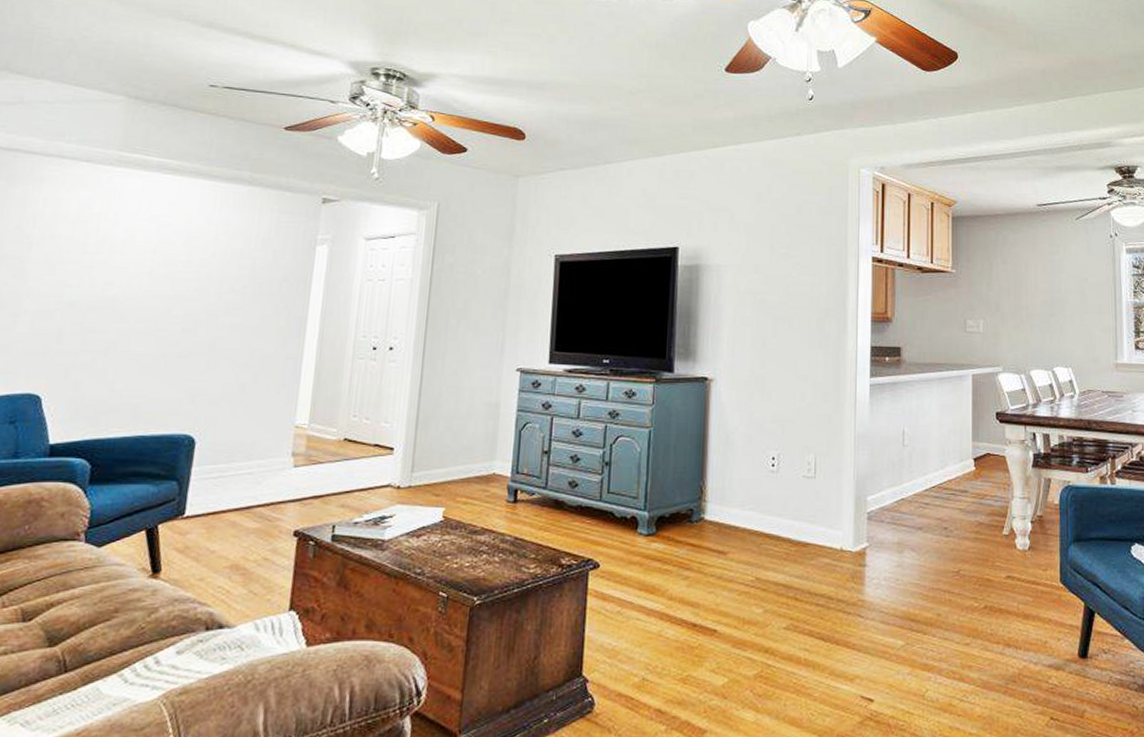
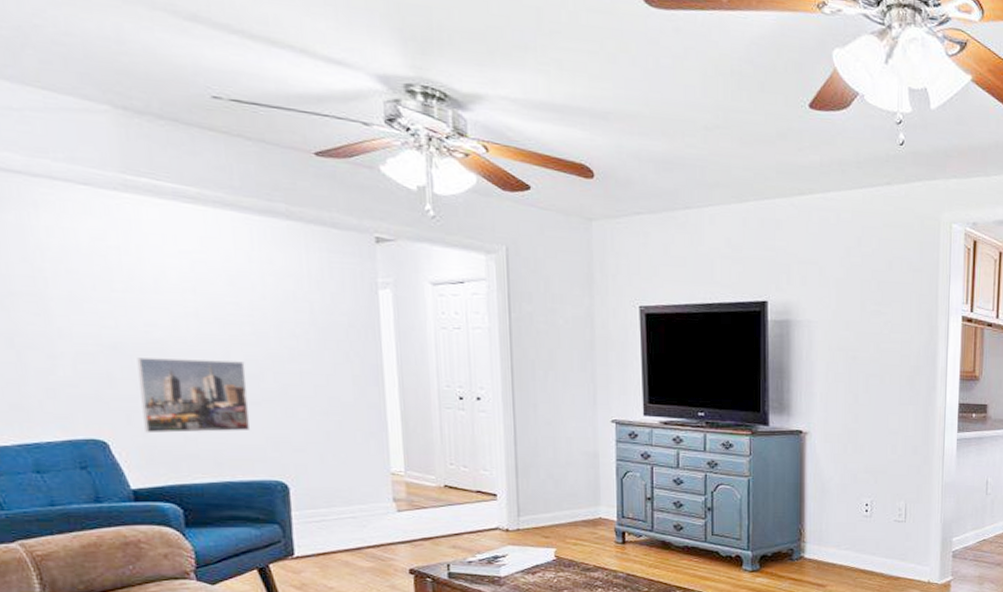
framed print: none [77,314,183,387] -> present [137,357,251,434]

